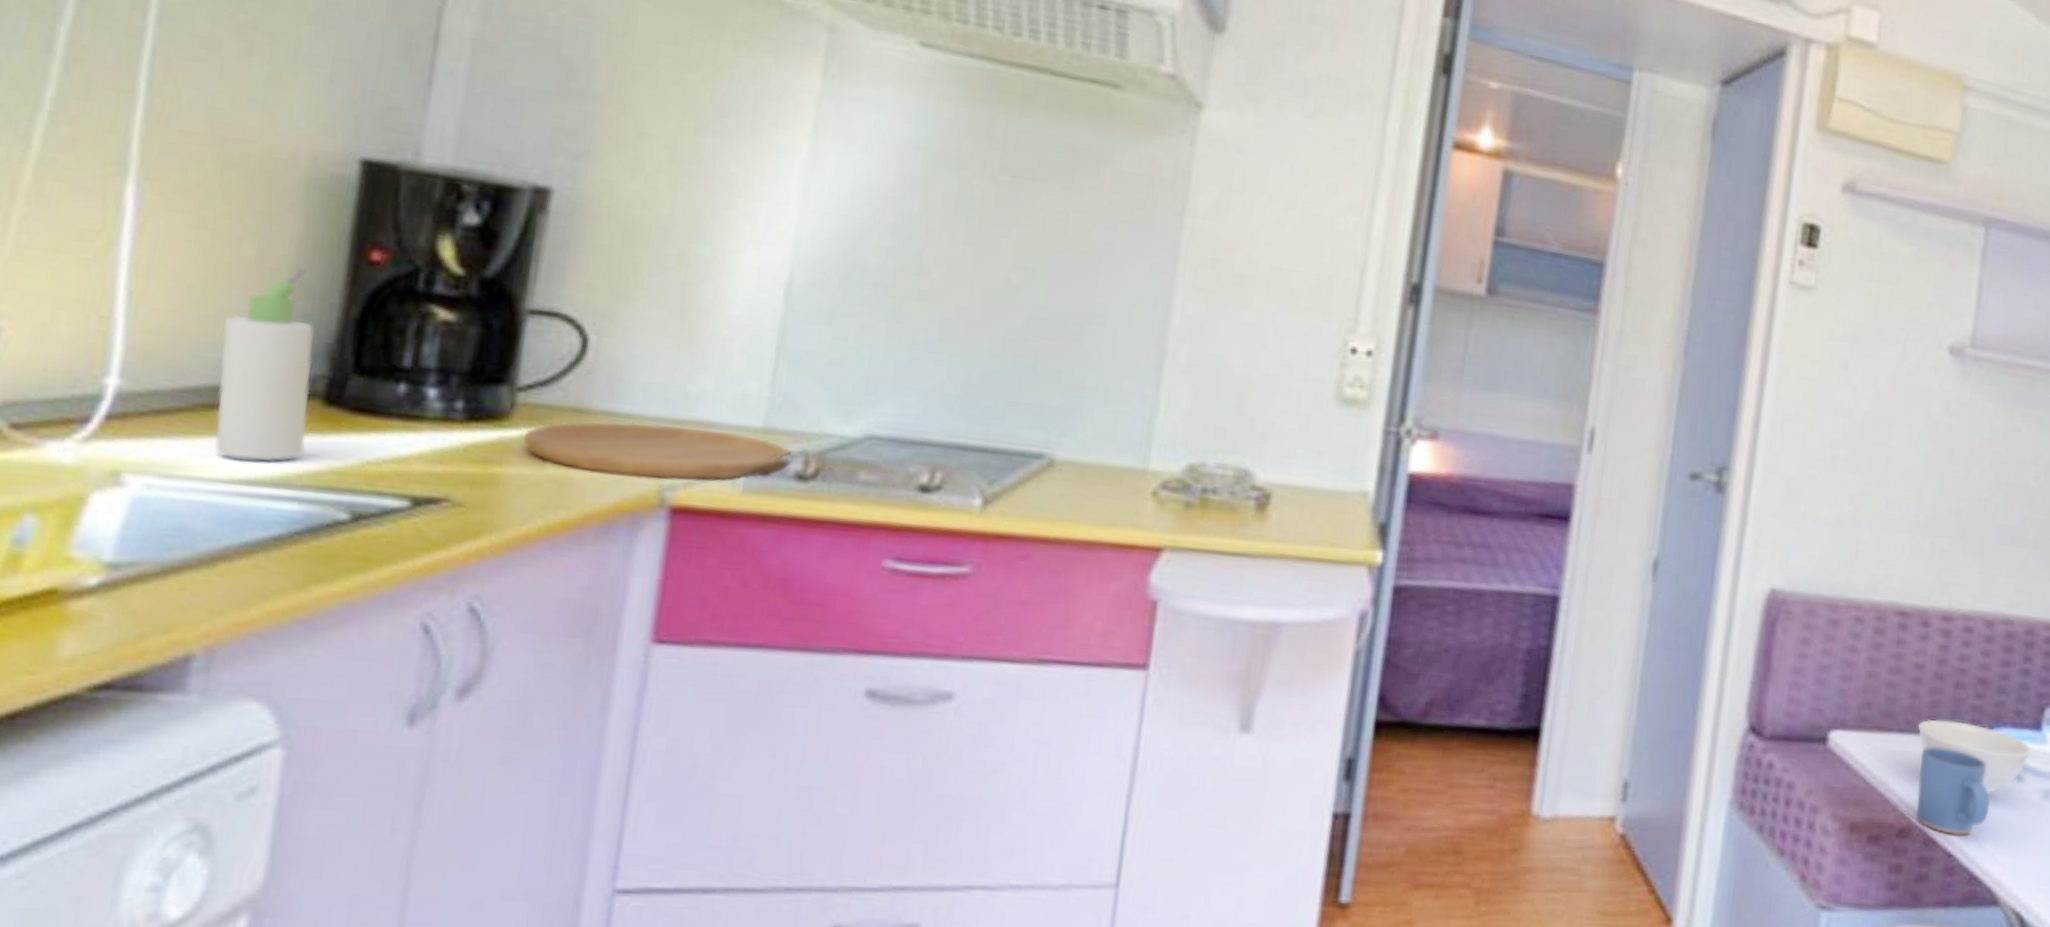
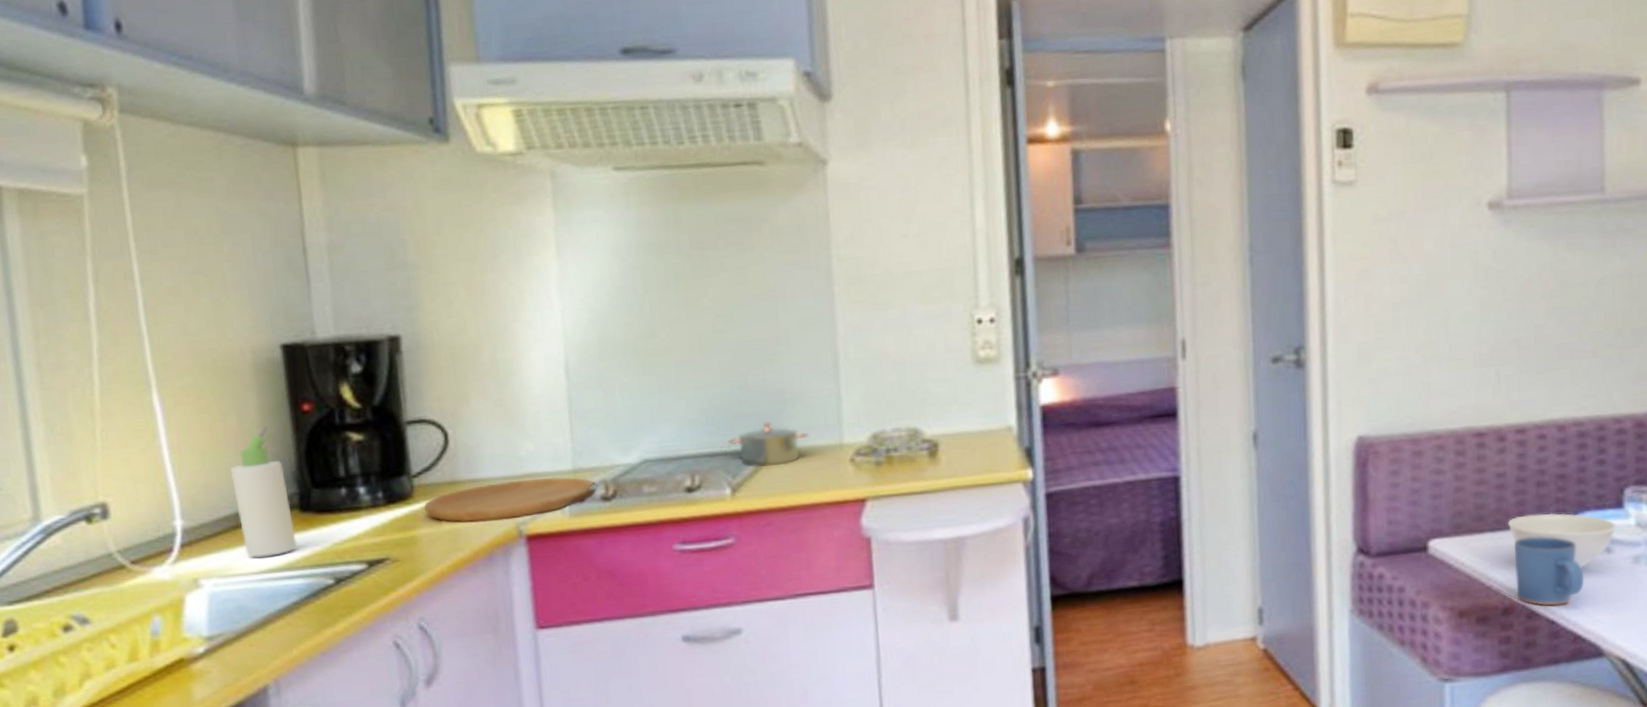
cooking pot: none [991,418,1105,483] -> present [727,421,810,468]

